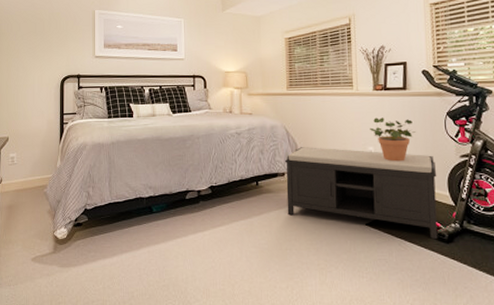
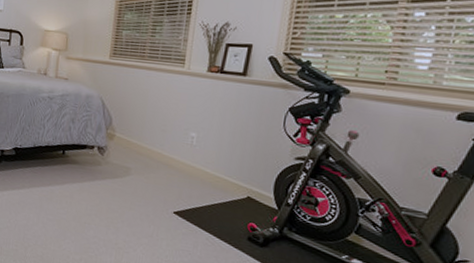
bench: present [284,147,438,240] -> none [91,122,265,241]
potted plant: present [370,117,416,162] -> none [196,102,248,154]

